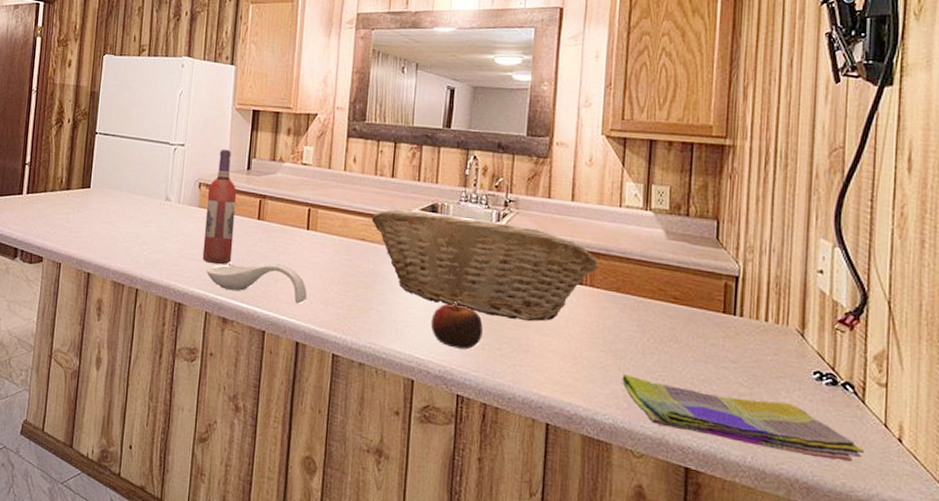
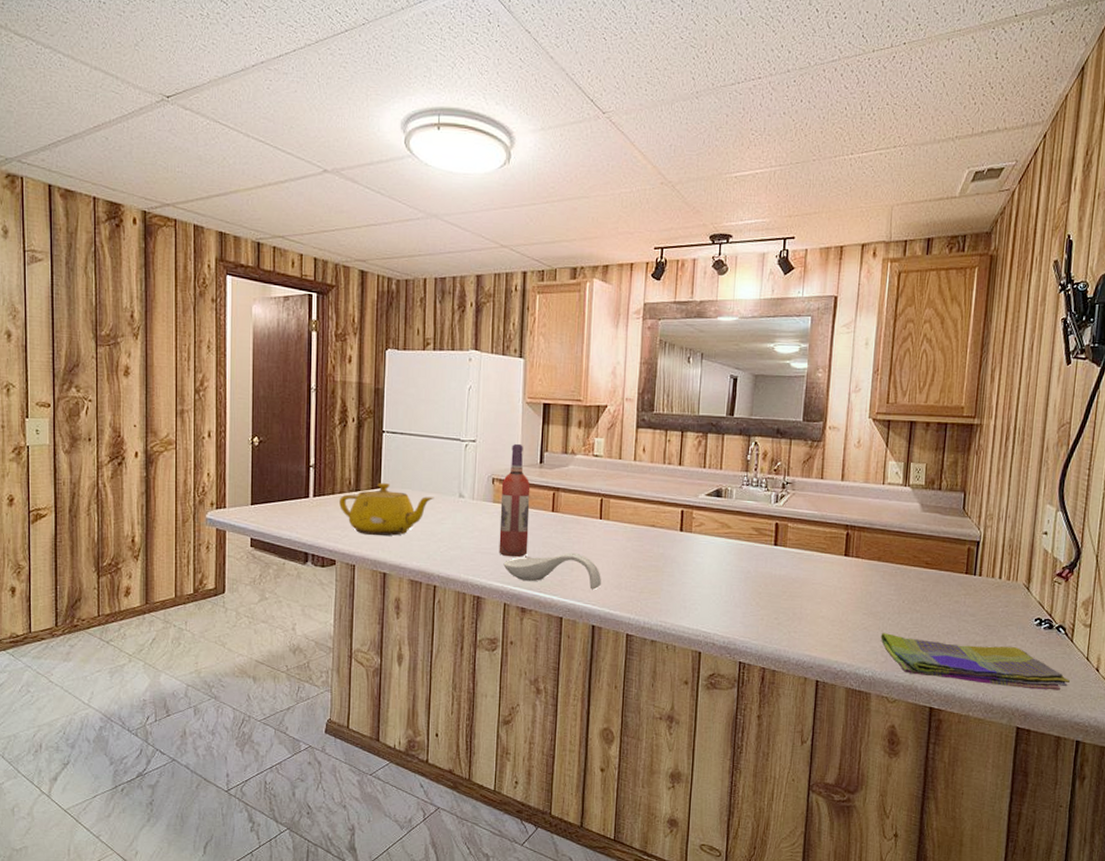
teapot: none [50,183,141,236] -> present [339,483,434,536]
fruit basket: present [371,209,598,322] -> none [661,495,863,593]
apple: present [430,301,483,350] -> none [716,578,762,621]

